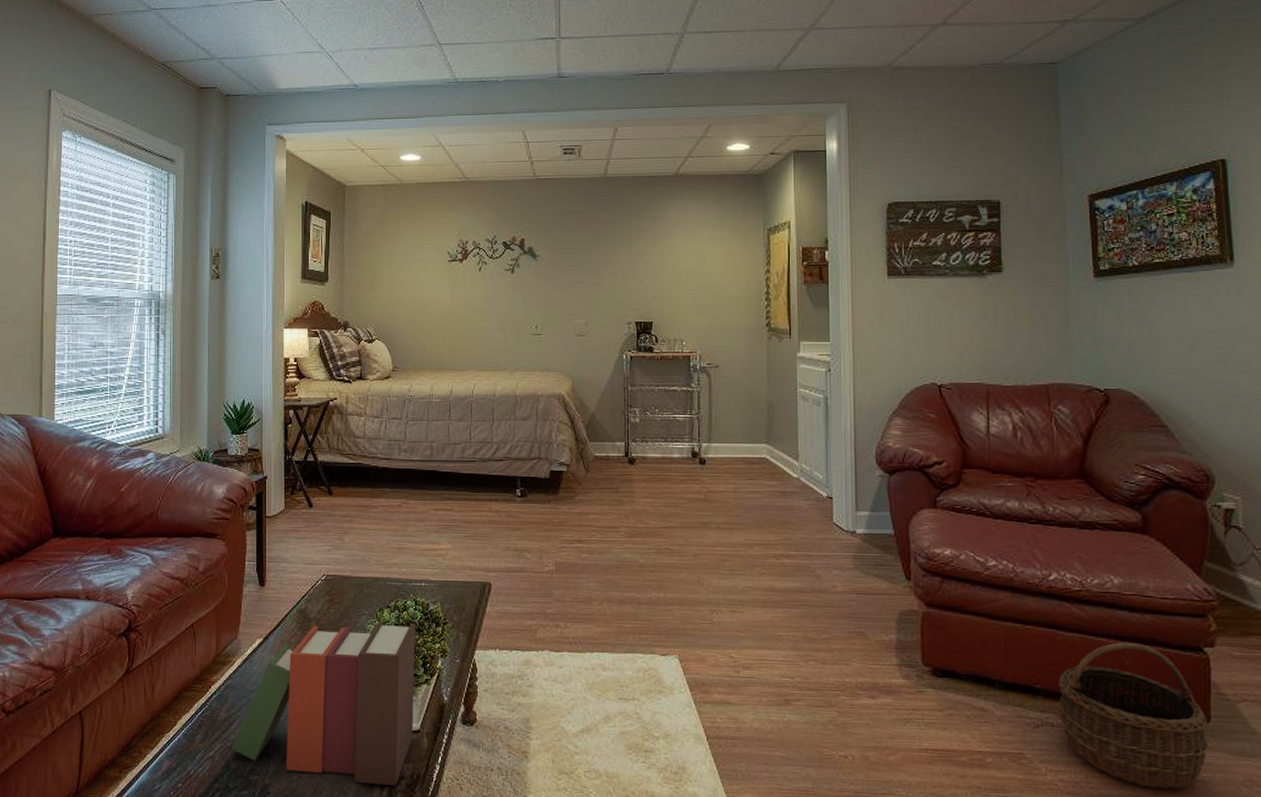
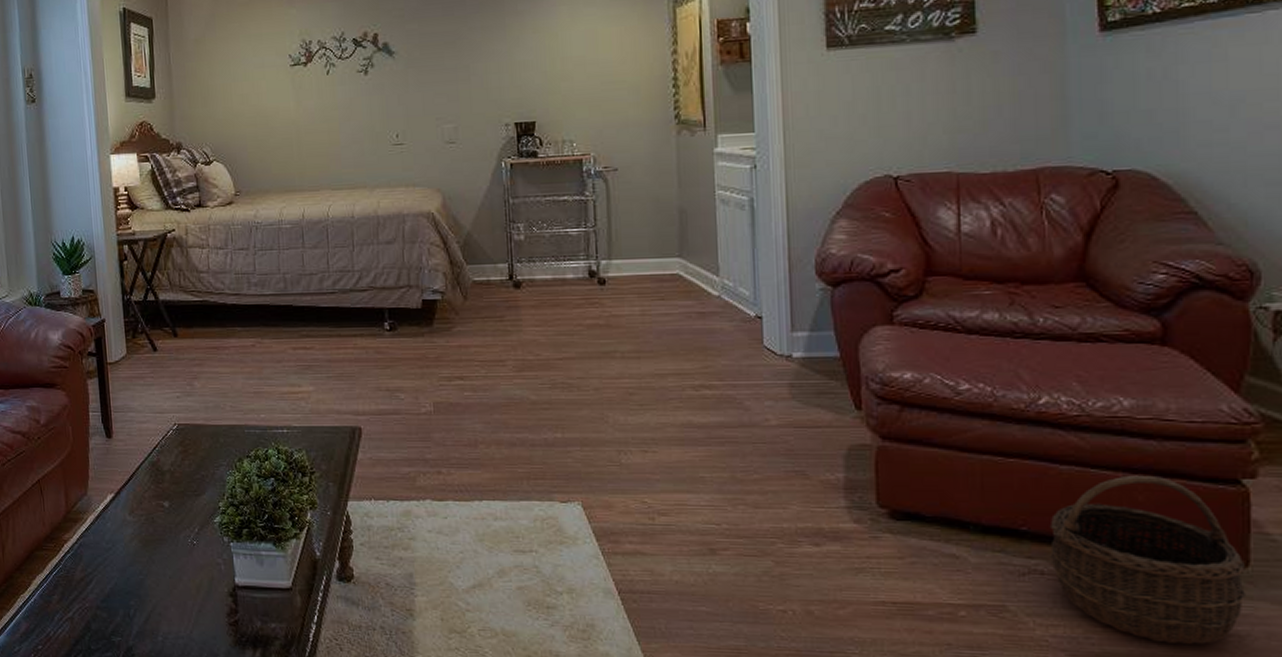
books: present [232,621,416,786] -> none [91,472,285,647]

